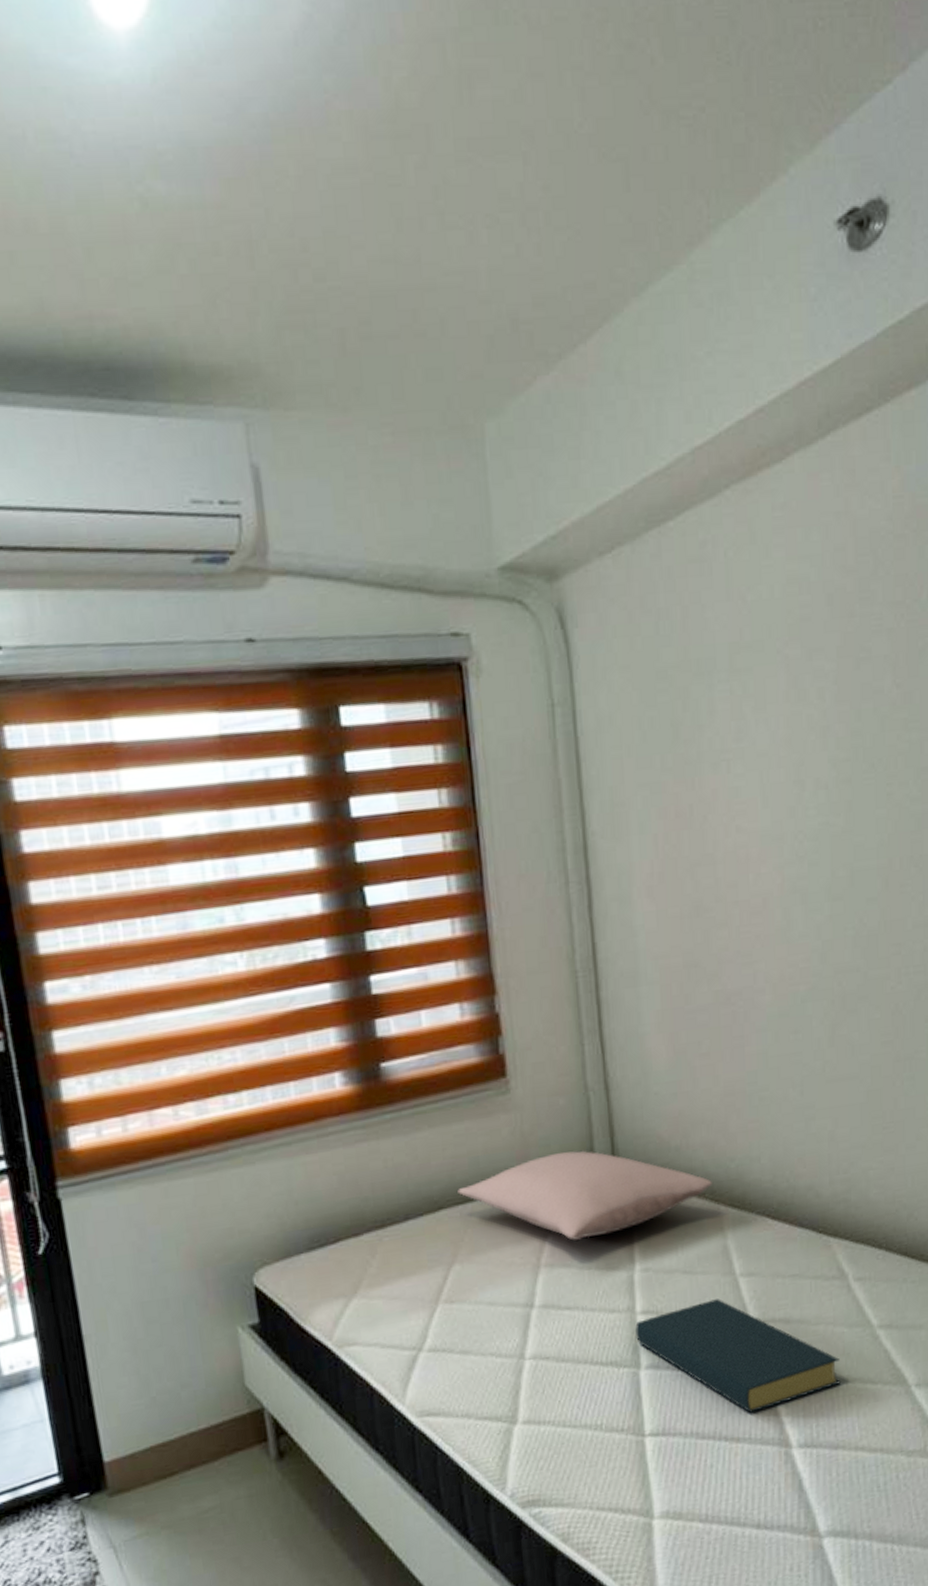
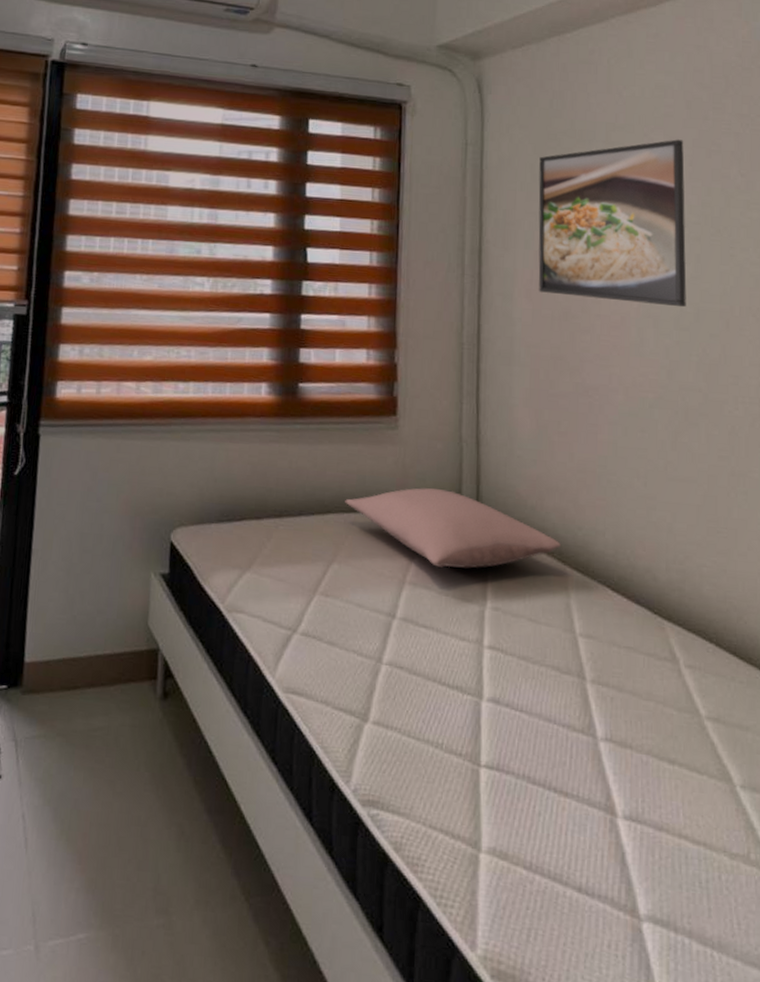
hardback book: present [635,1298,842,1413] -> none [481,651,669,771]
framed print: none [648,650,838,887] -> present [538,139,687,308]

